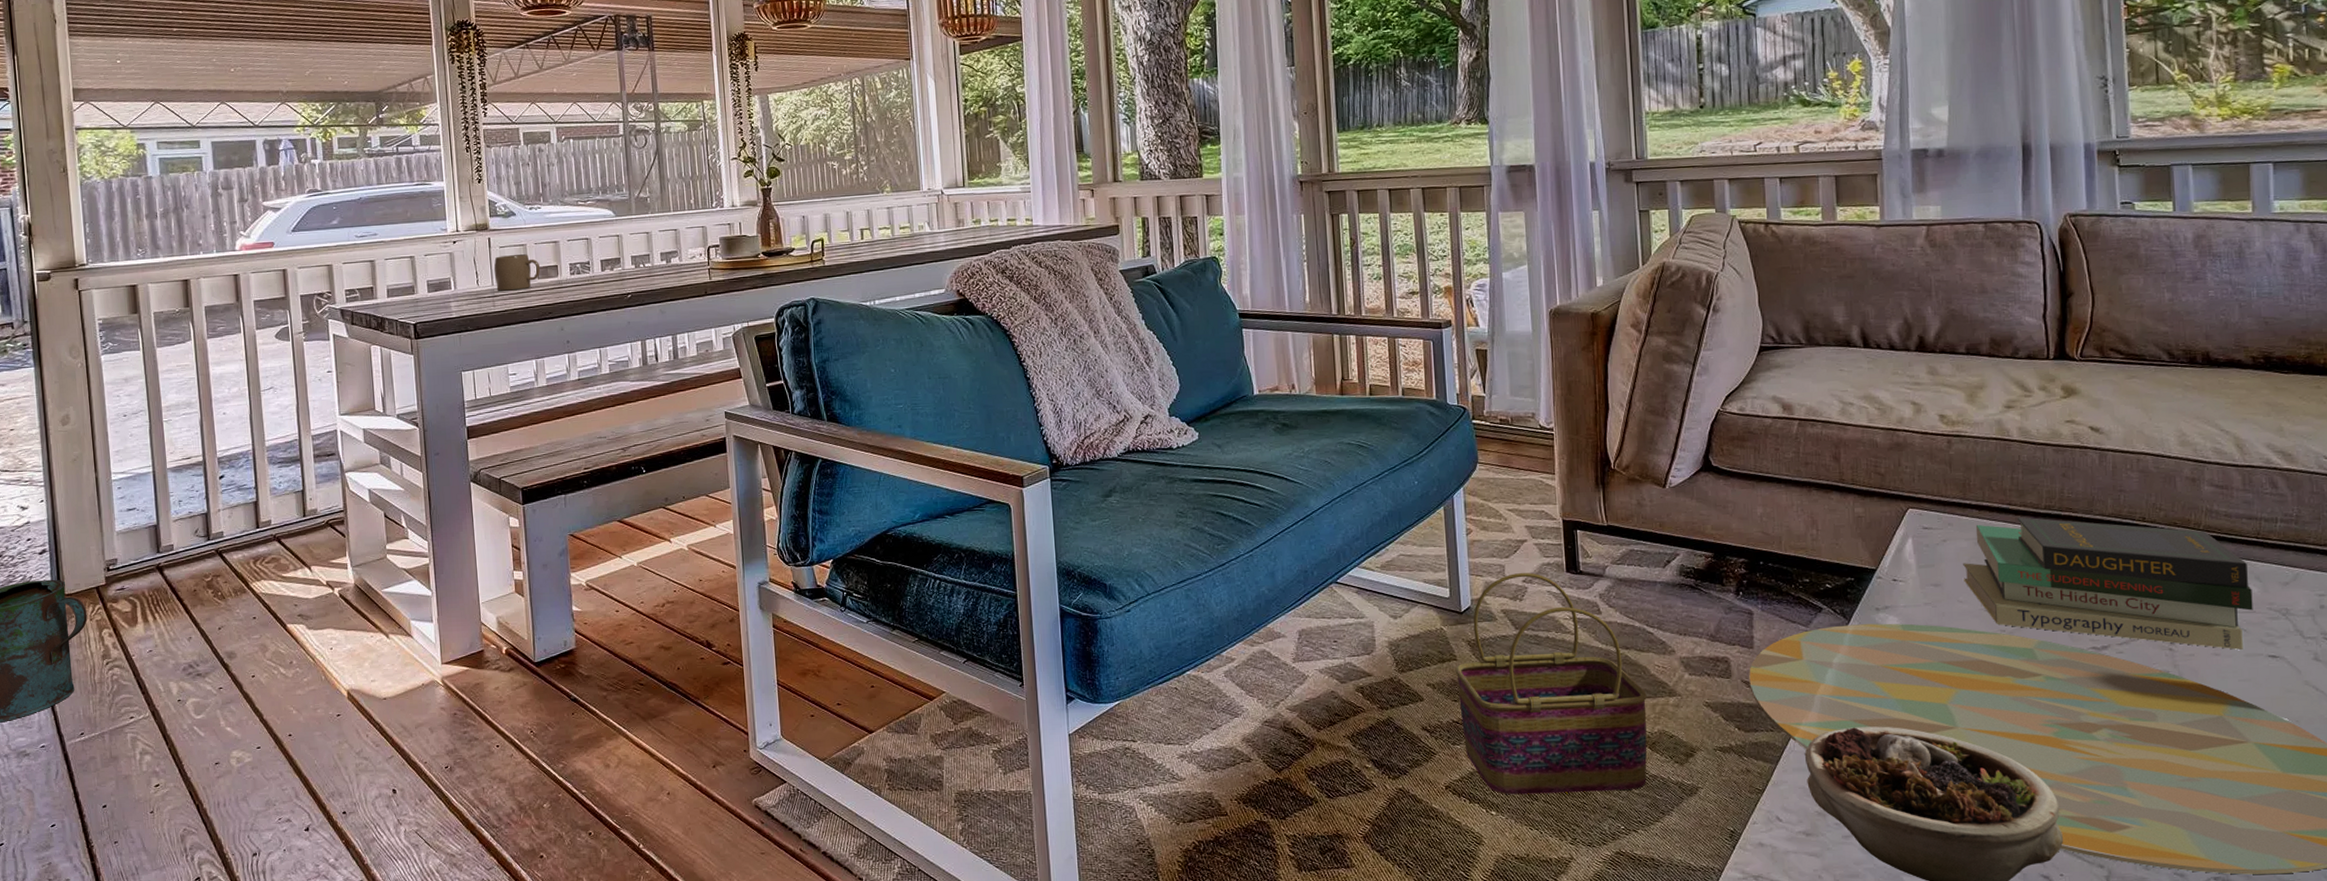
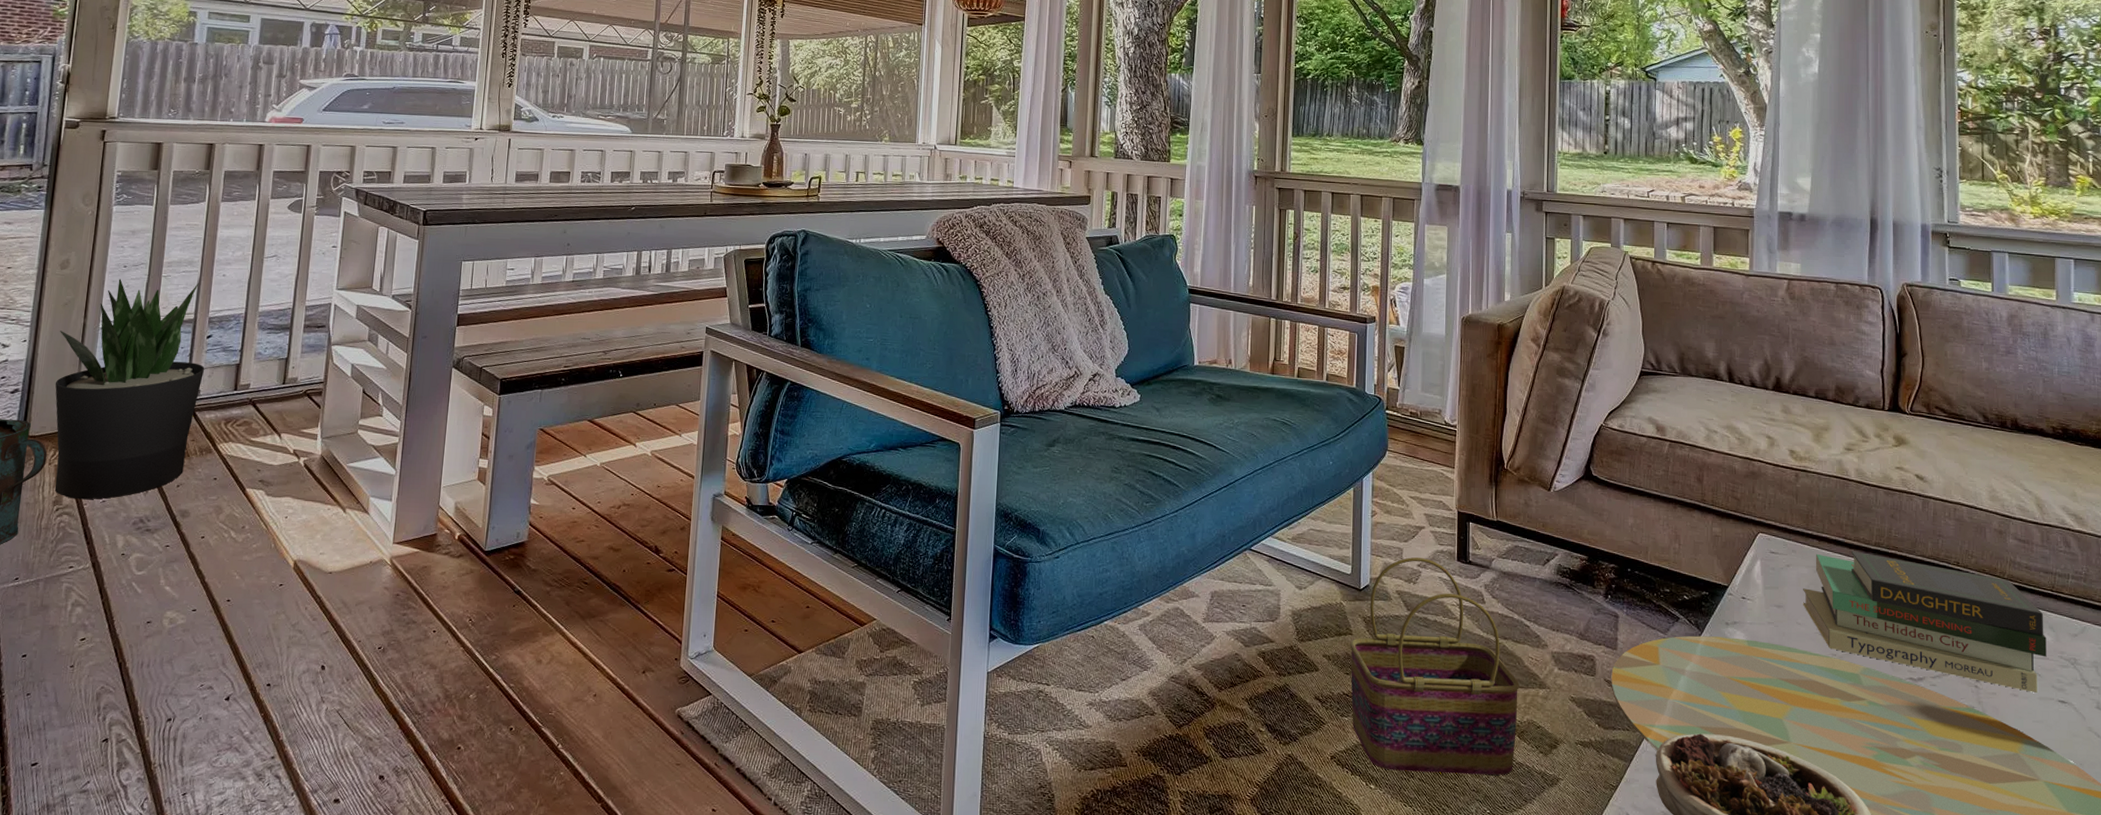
planter: none [74,424,224,652] -> present [55,279,205,500]
mug: present [494,254,541,292] -> none [508,157,554,191]

